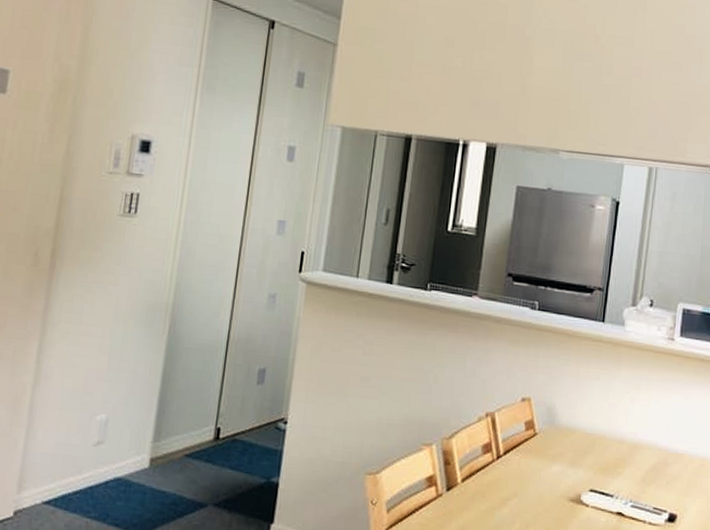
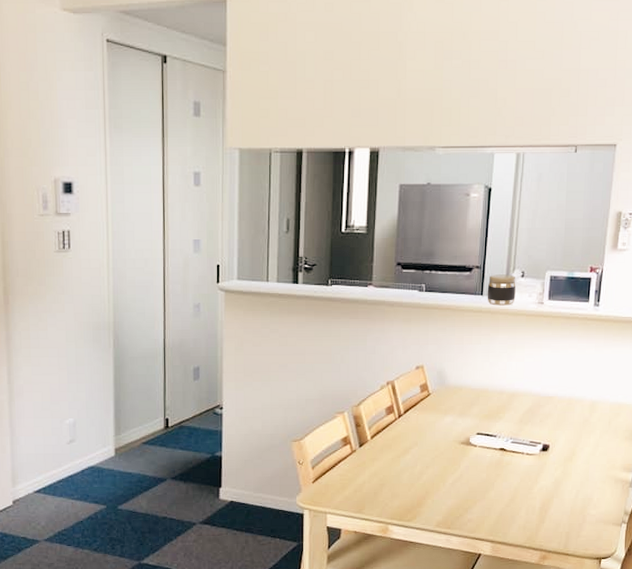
jar: none [609,299,643,338] -> present [487,274,516,306]

